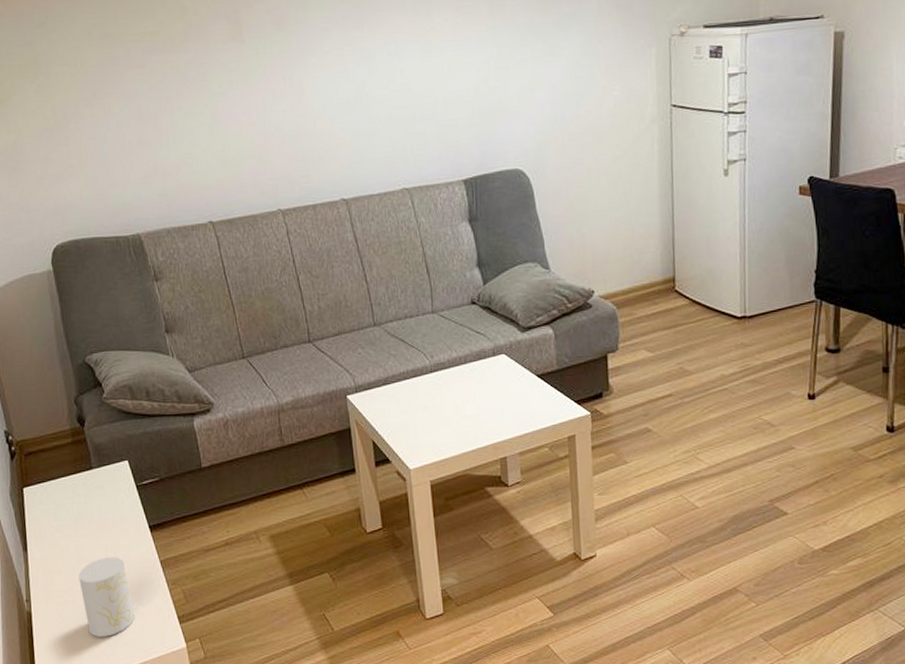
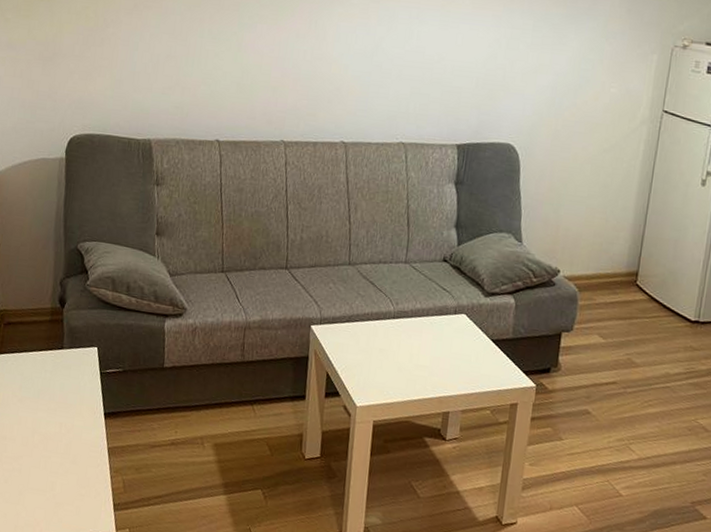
cup: present [78,557,135,637] -> none [29,434,75,510]

